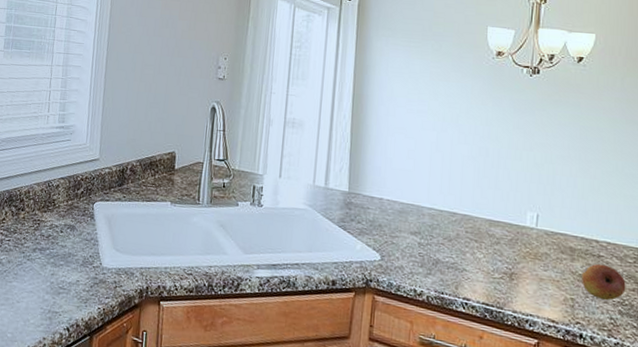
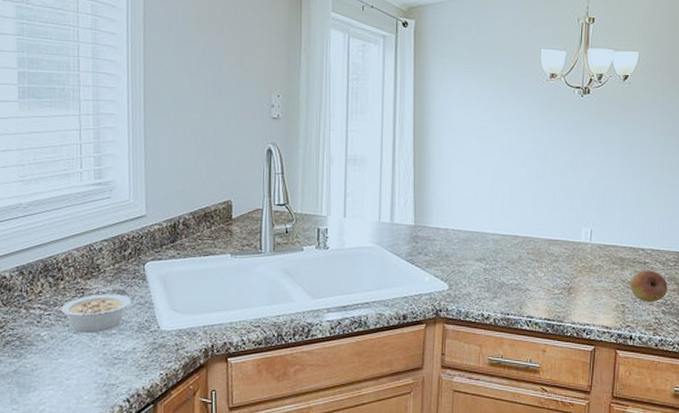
legume: none [19,226,88,263] -> present [61,294,141,334]

